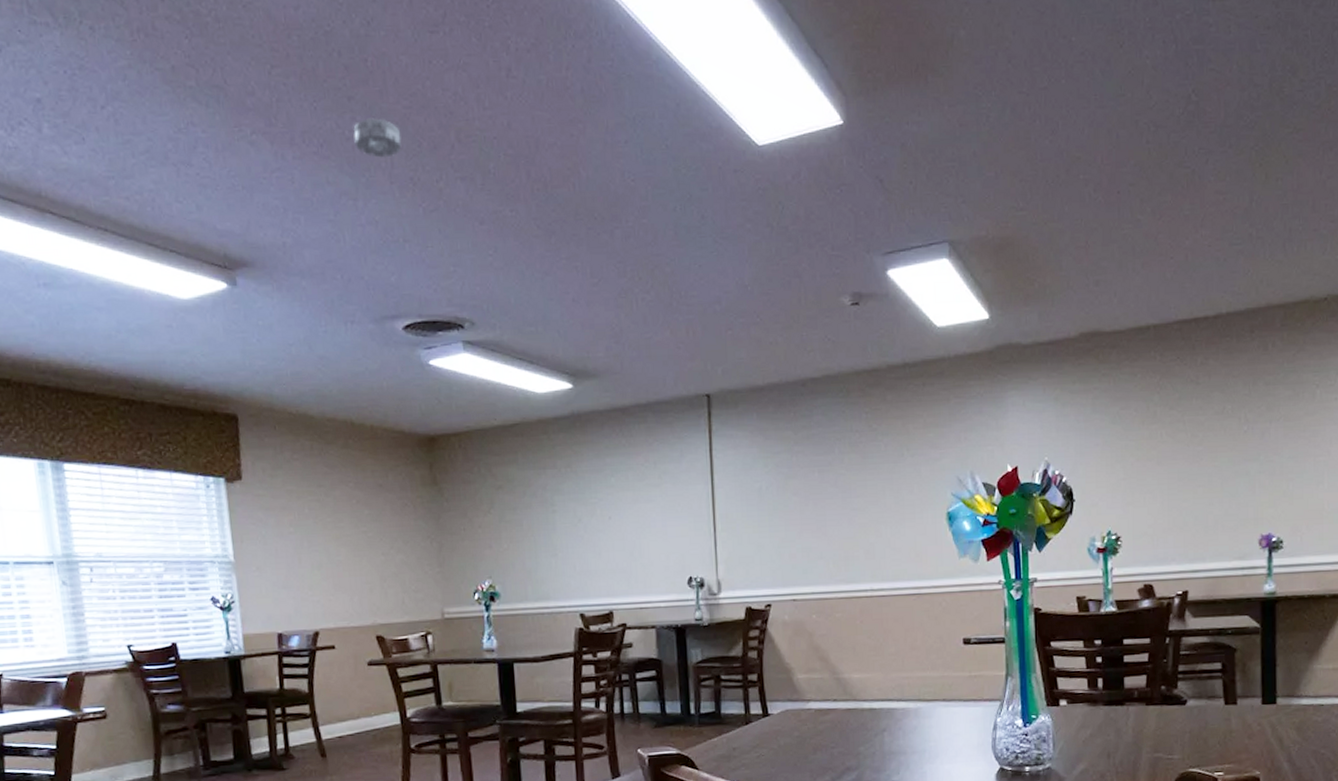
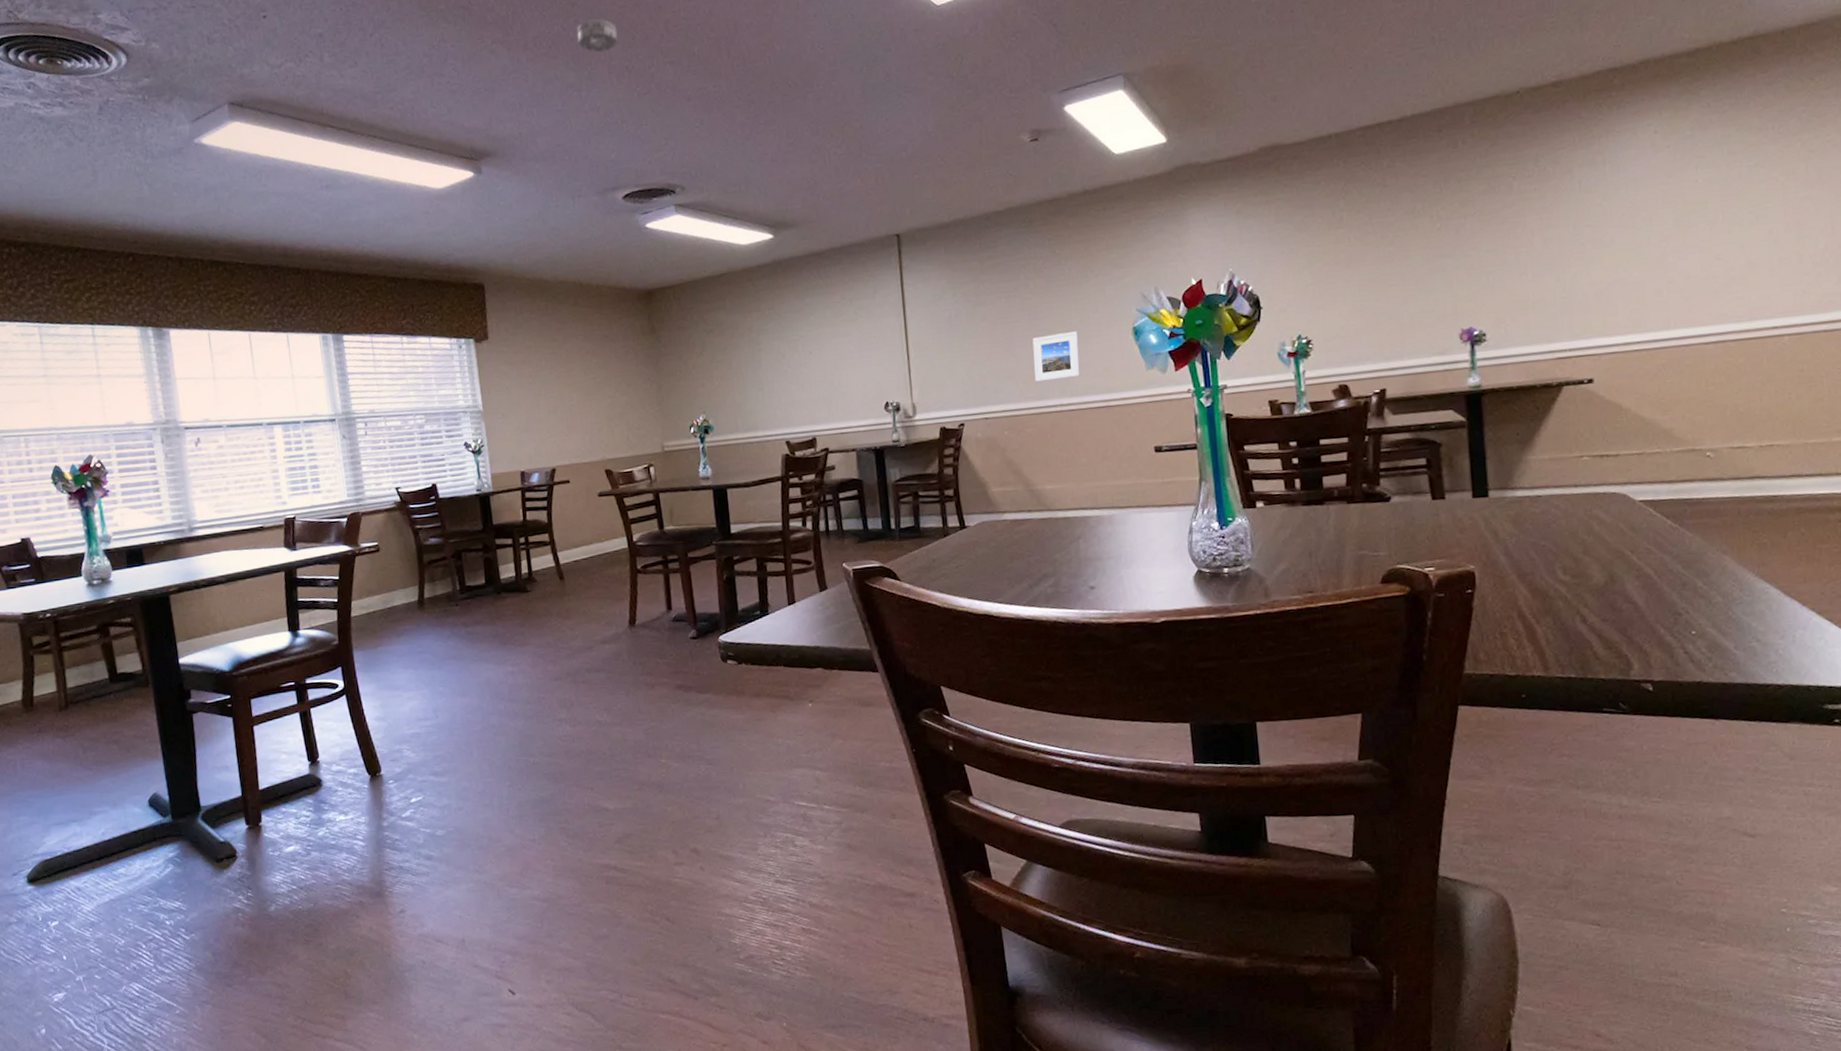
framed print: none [845,513,892,564] -> present [1032,331,1081,382]

